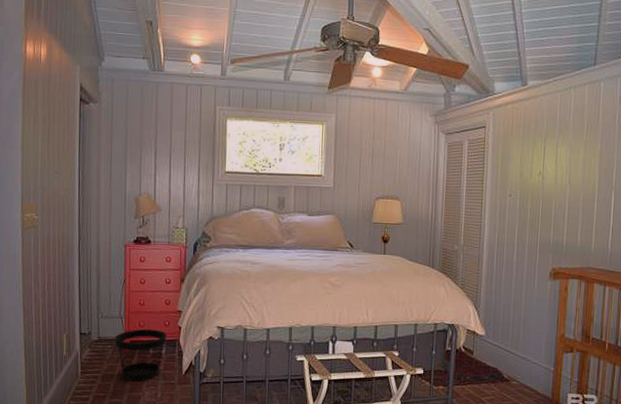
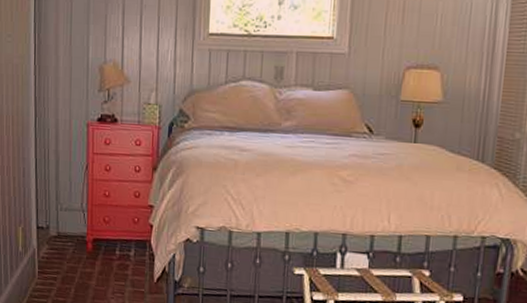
wastebasket: present [115,329,167,382] -> none [76,225,137,287]

